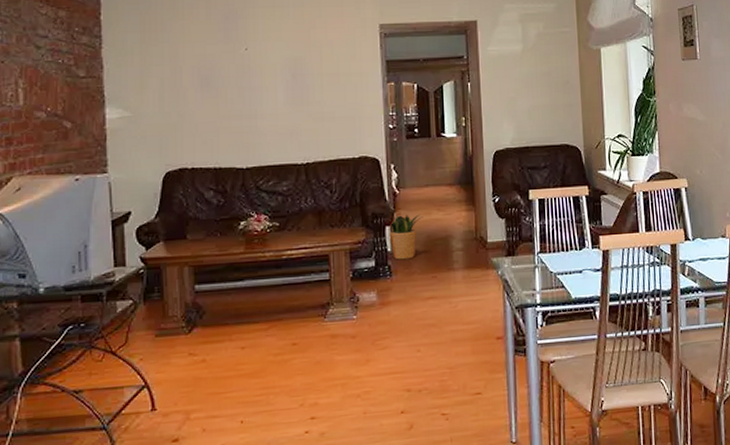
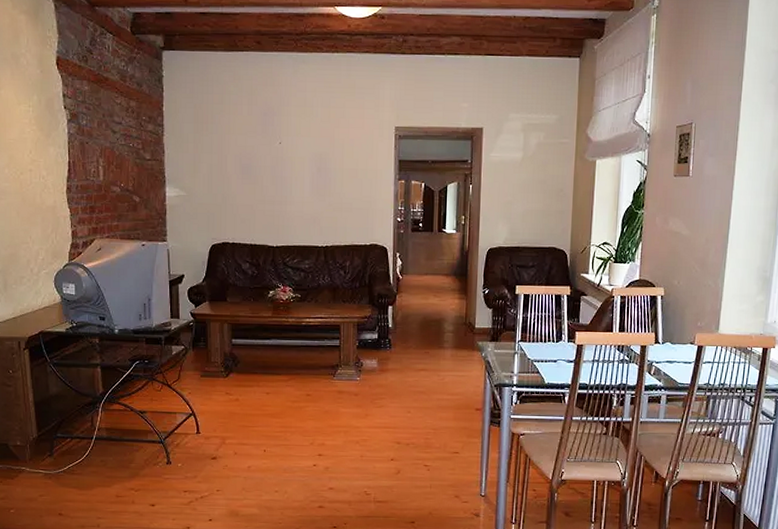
potted plant: present [389,213,424,260] -> none [391,296,421,336]

